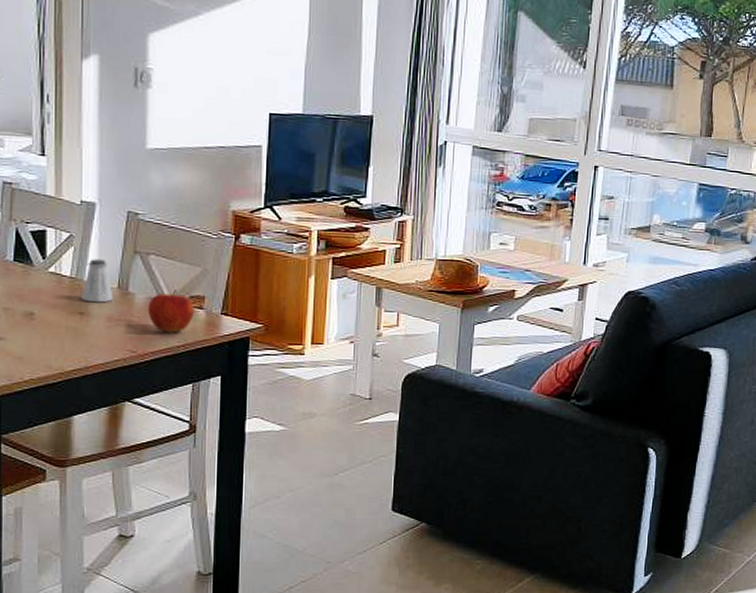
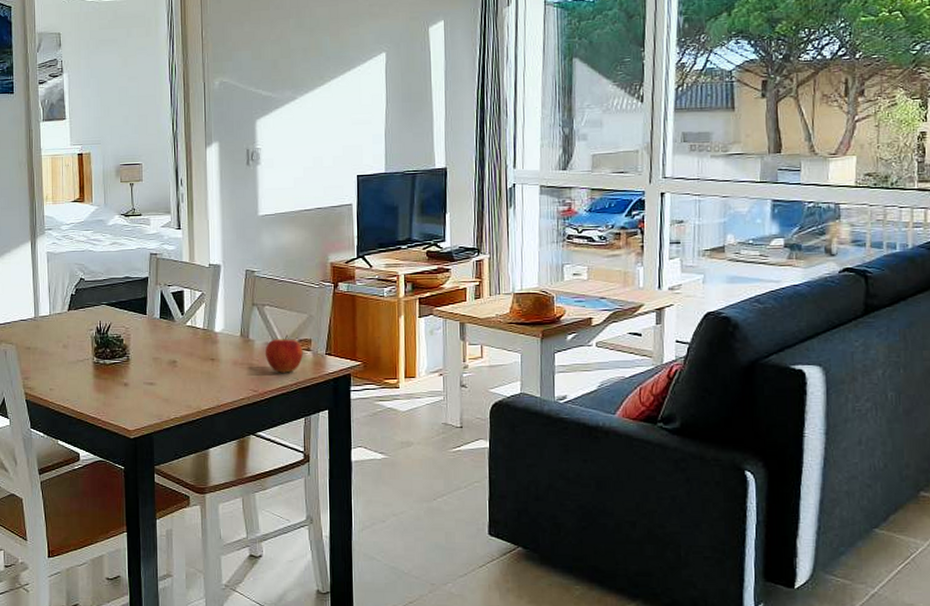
saltshaker: present [81,259,114,303] -> none [212,312,238,350]

